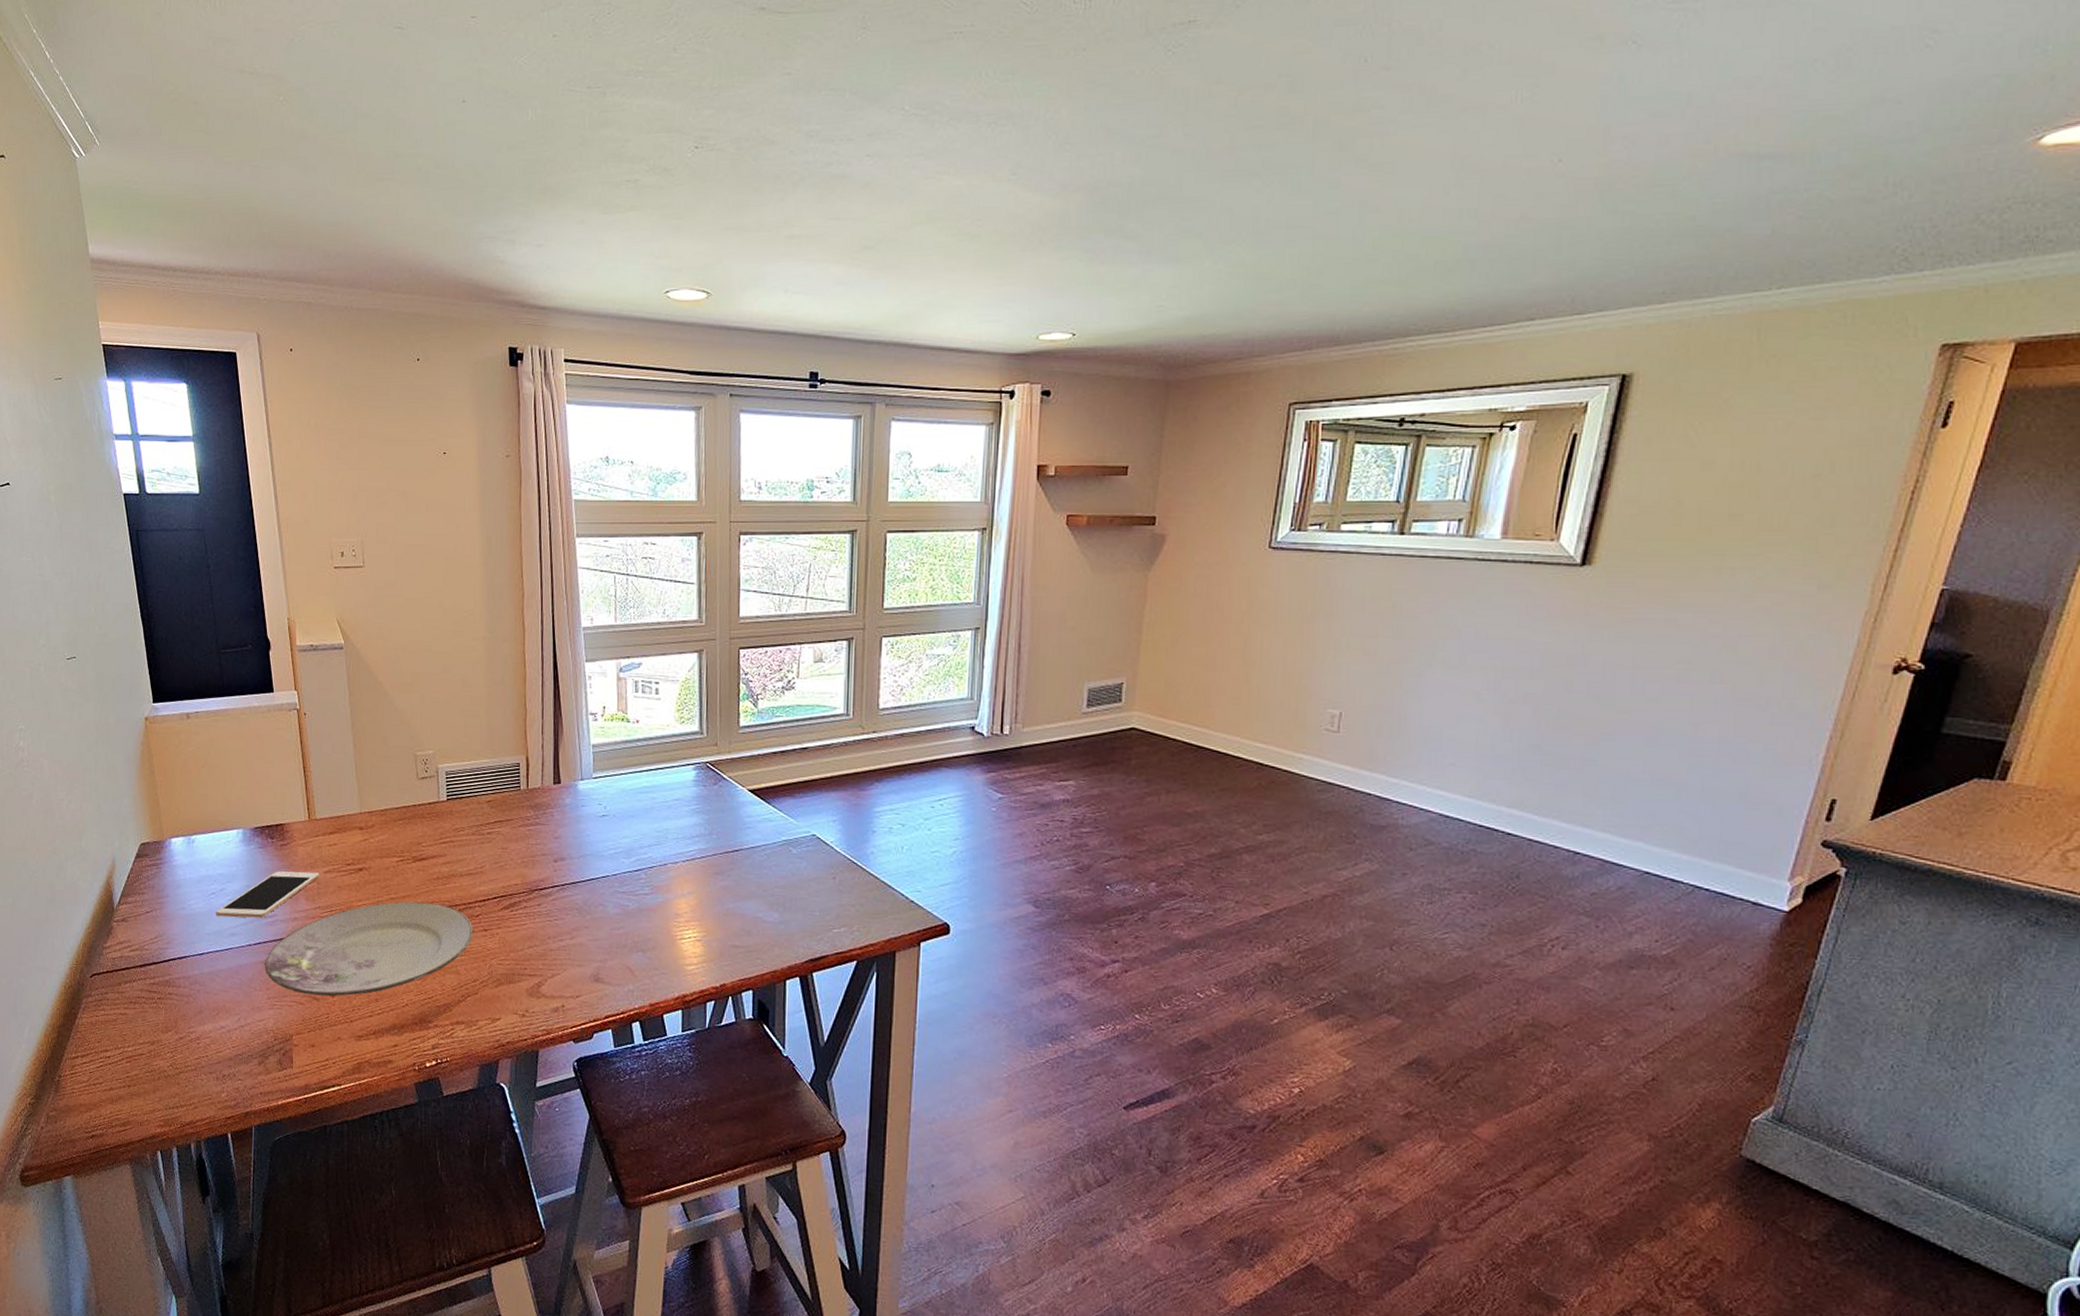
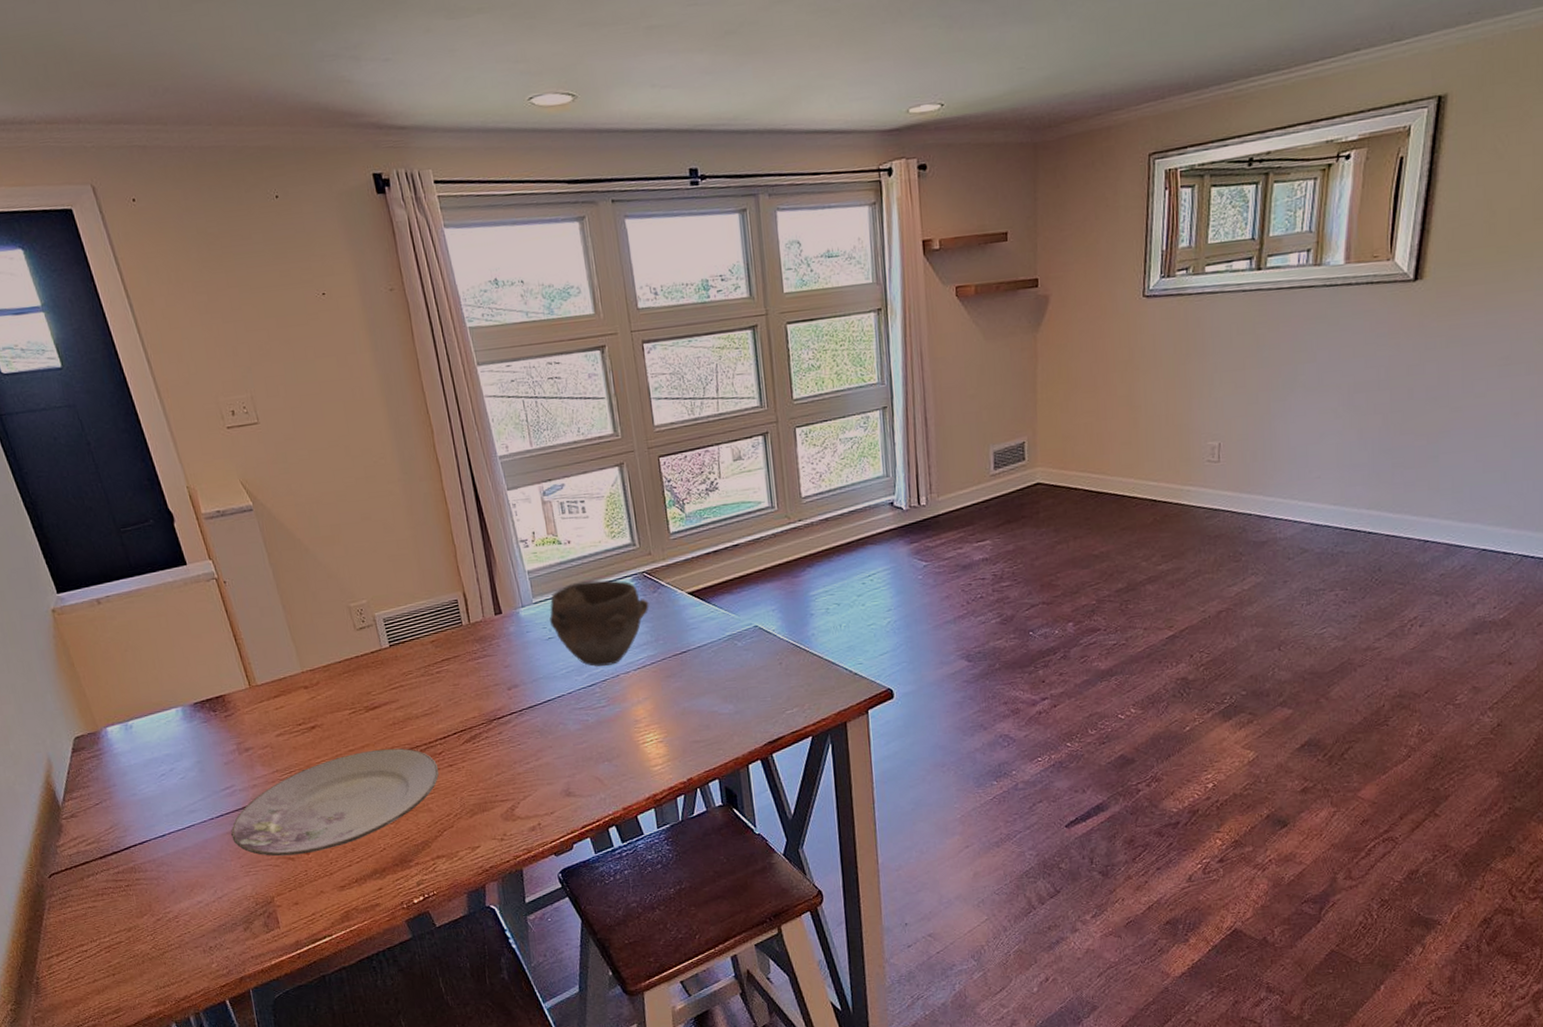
cell phone: present [215,871,319,919] -> none [169,737,271,797]
bowl: none [606,763,708,853] -> present [550,580,649,667]

